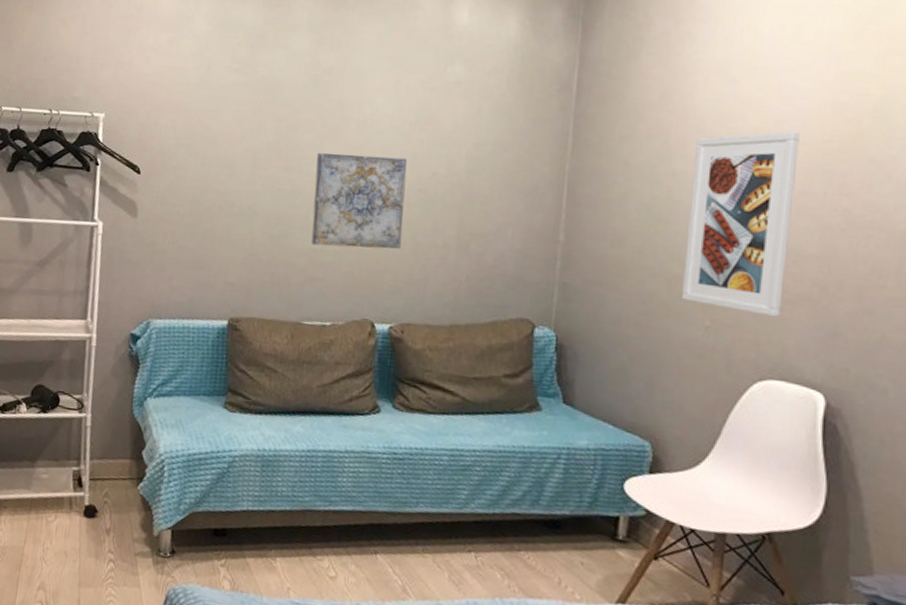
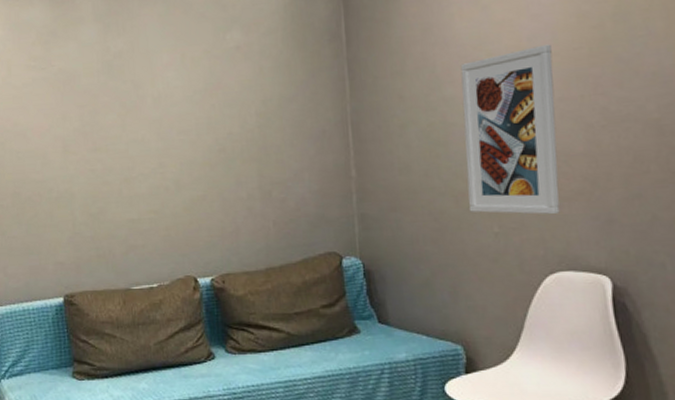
wall art: present [311,152,408,249] -> none [120,124,210,216]

